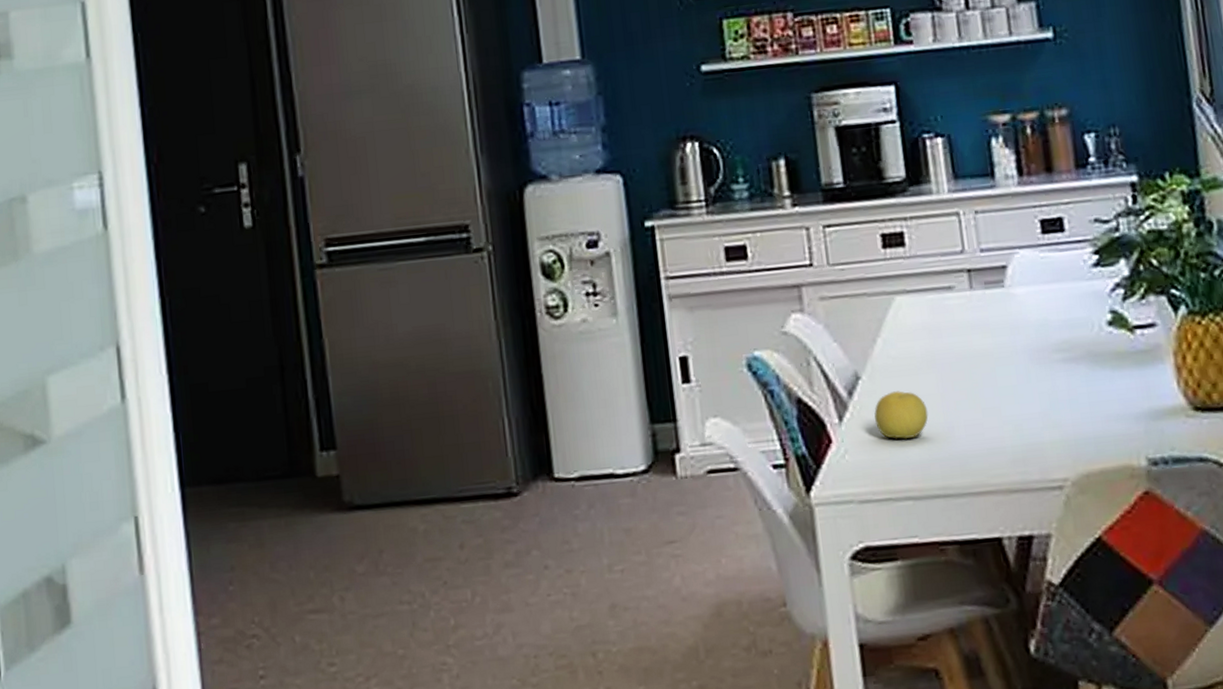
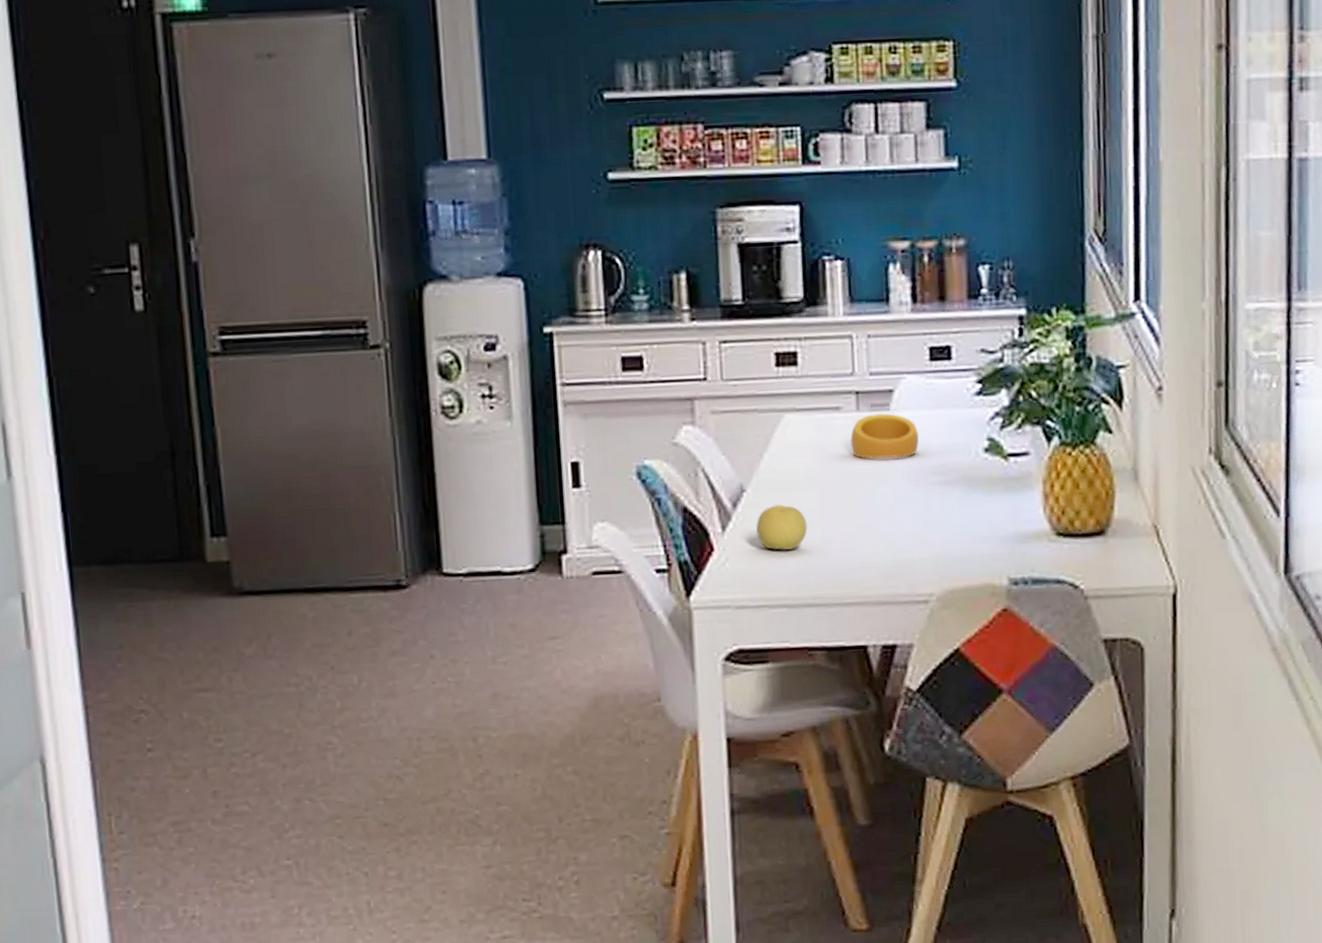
ring: none [965,290,1038,339] -> present [850,412,919,459]

